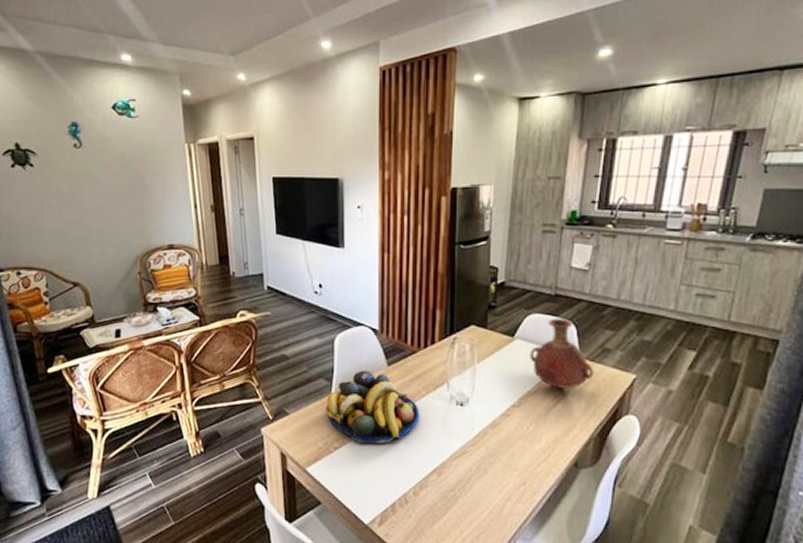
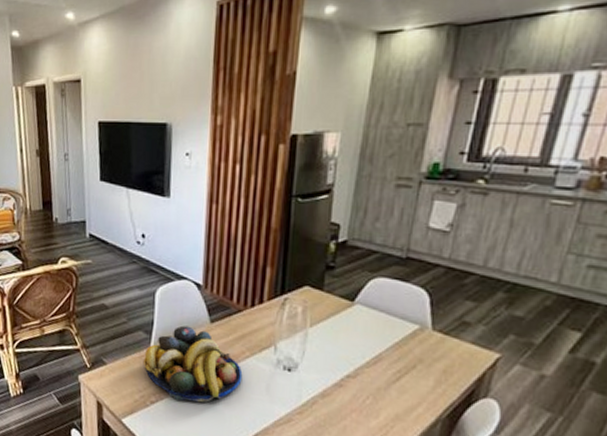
vase: present [529,318,594,389] -> none [371,283,448,363]

